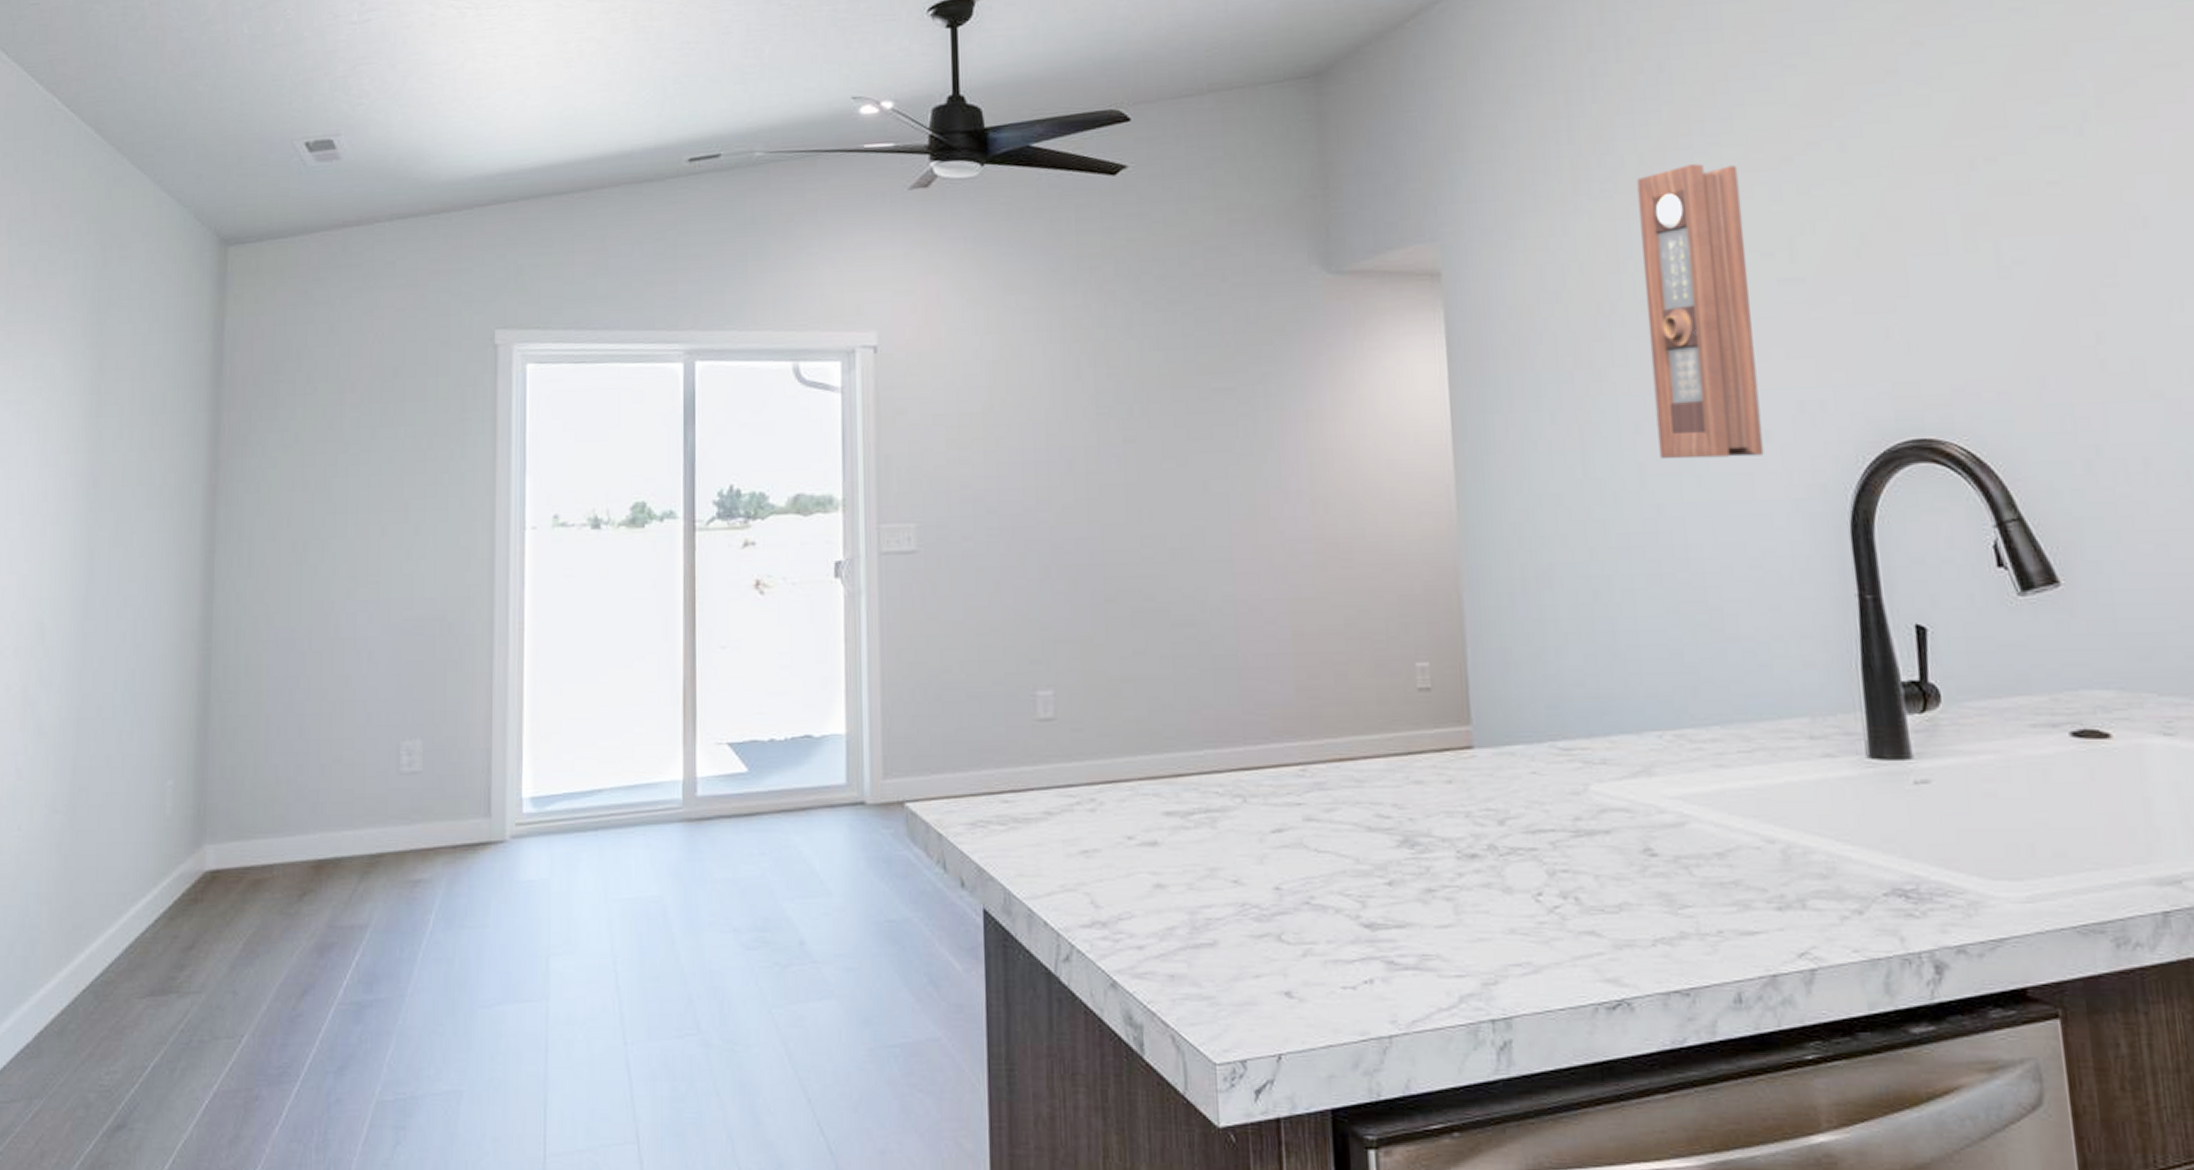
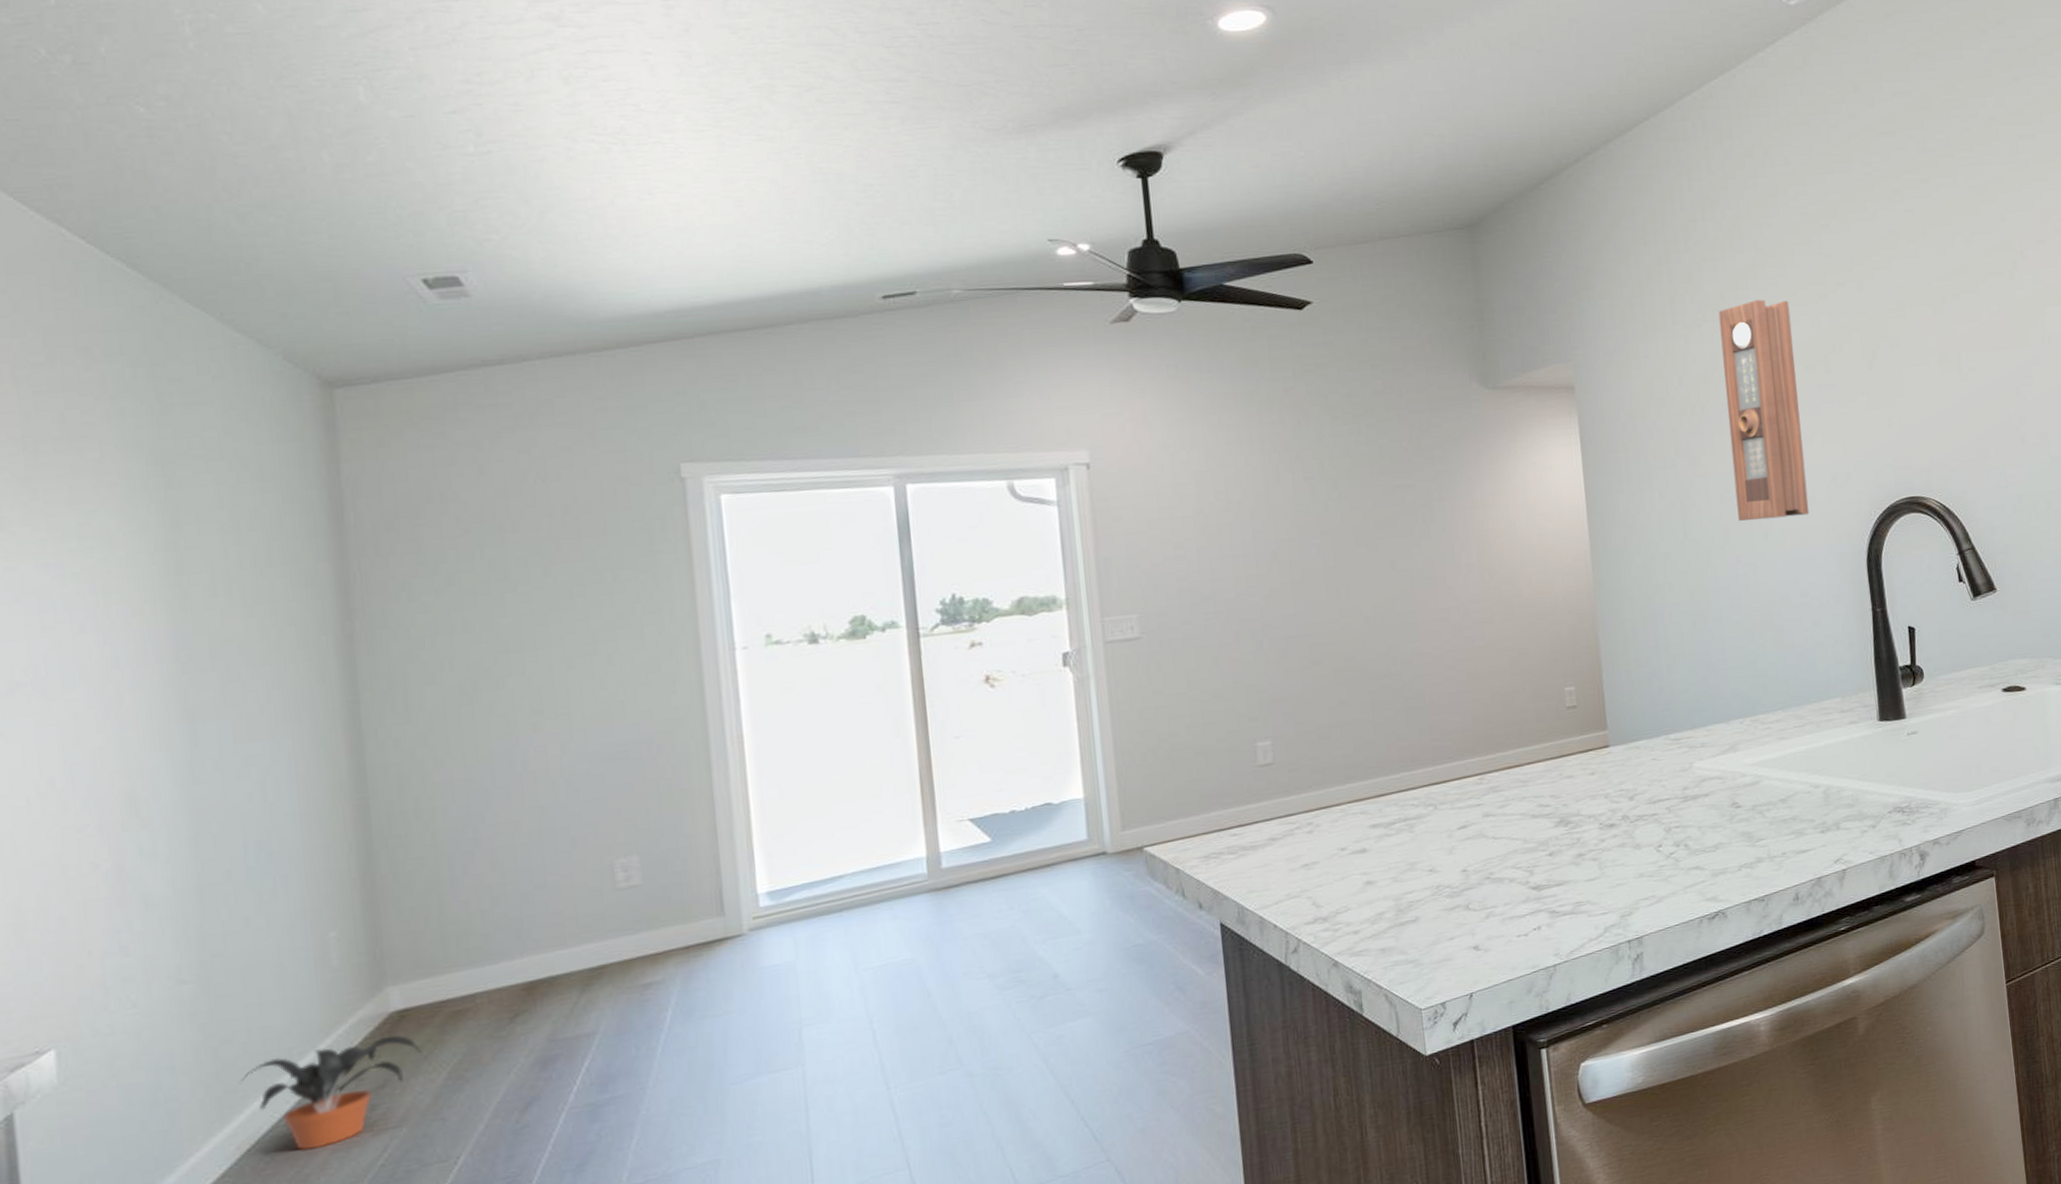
potted plant: none [86,895,225,1001] -> present [240,1035,422,1151]

